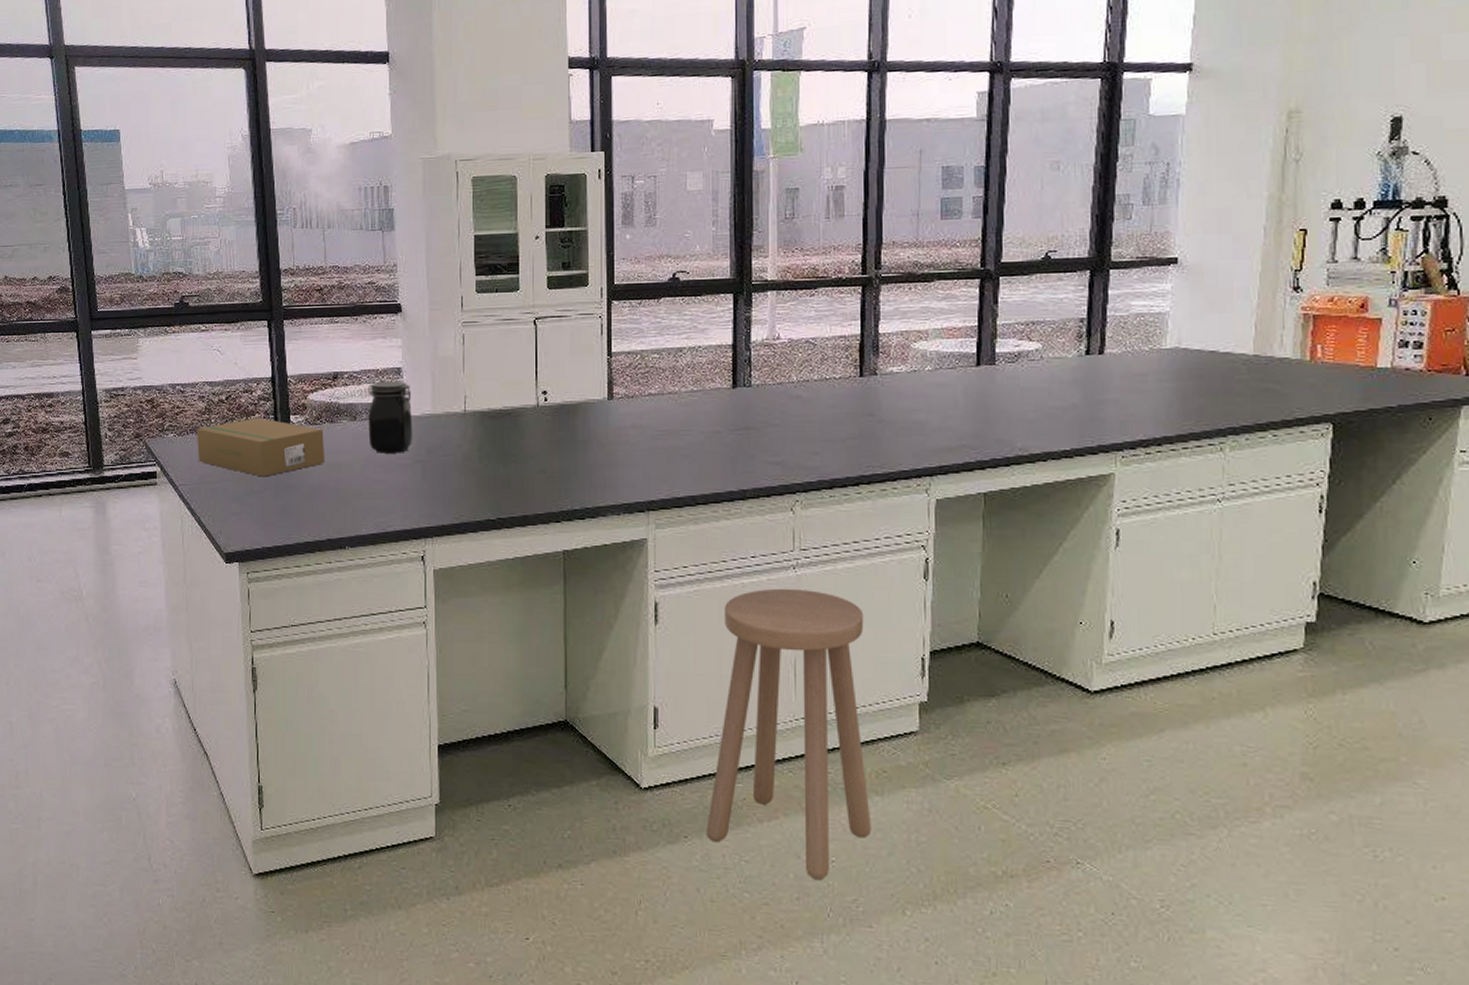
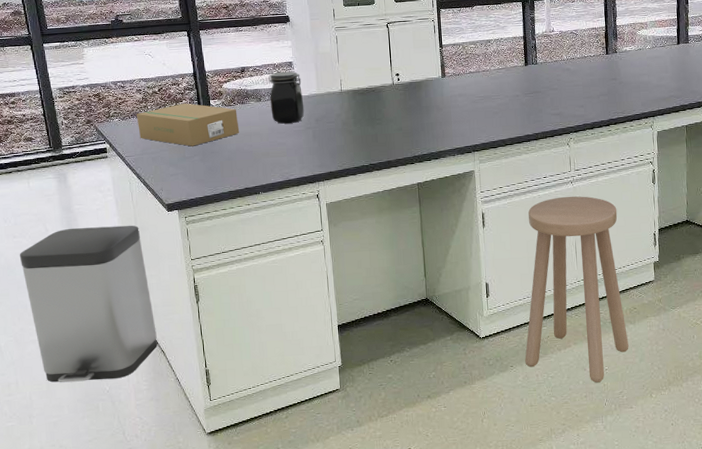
pedal bin: none [42,575,200,784] -> present [19,225,157,383]

